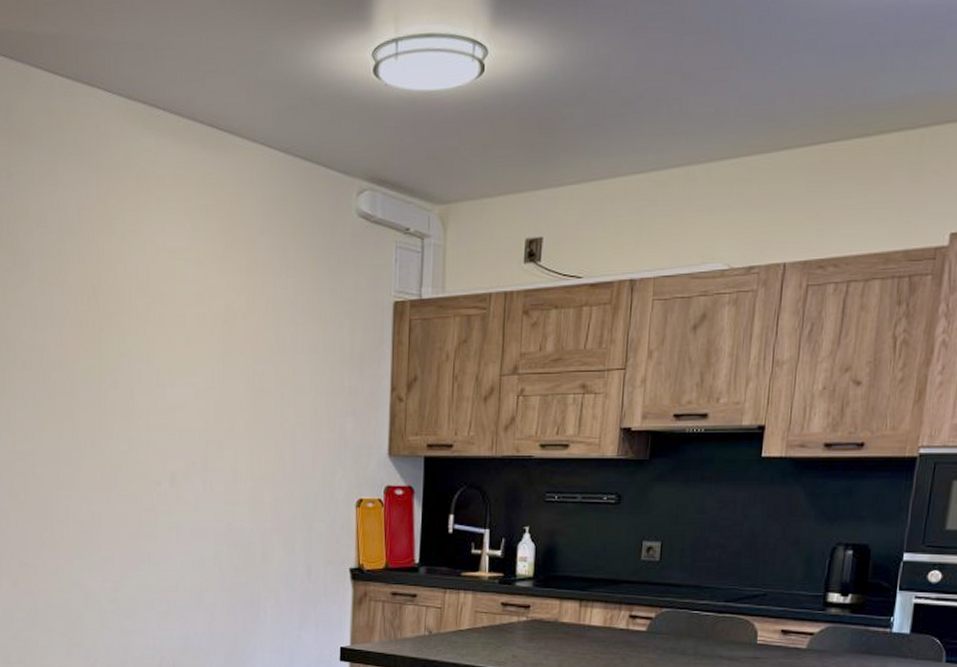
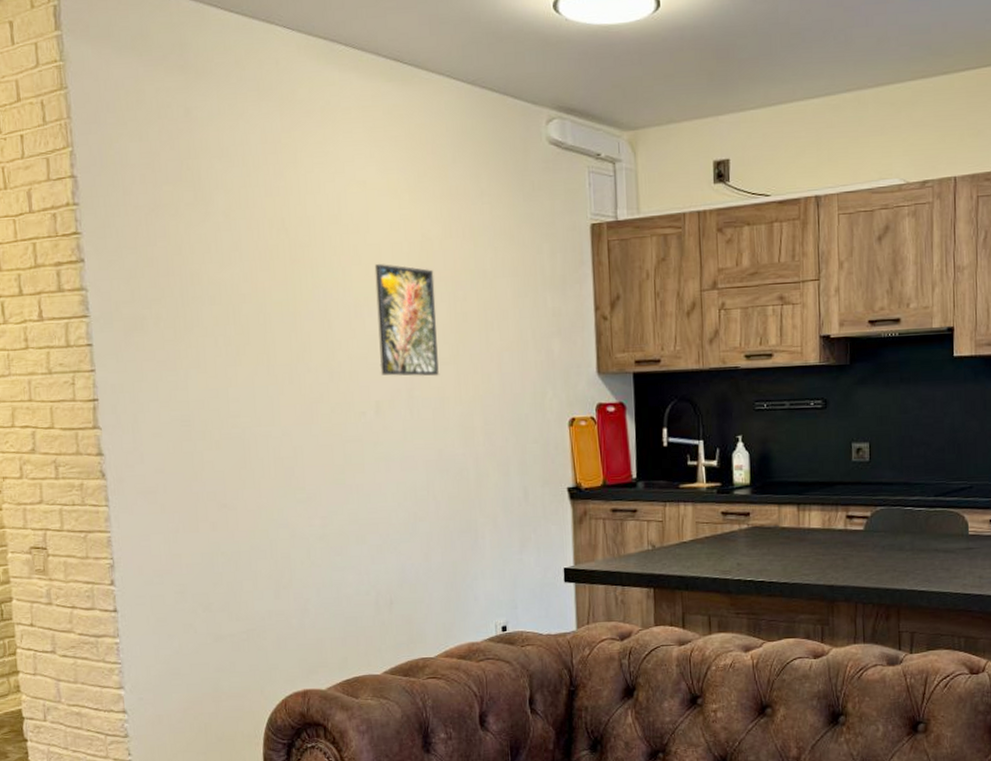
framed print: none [177,335,235,450] -> present [374,264,439,376]

